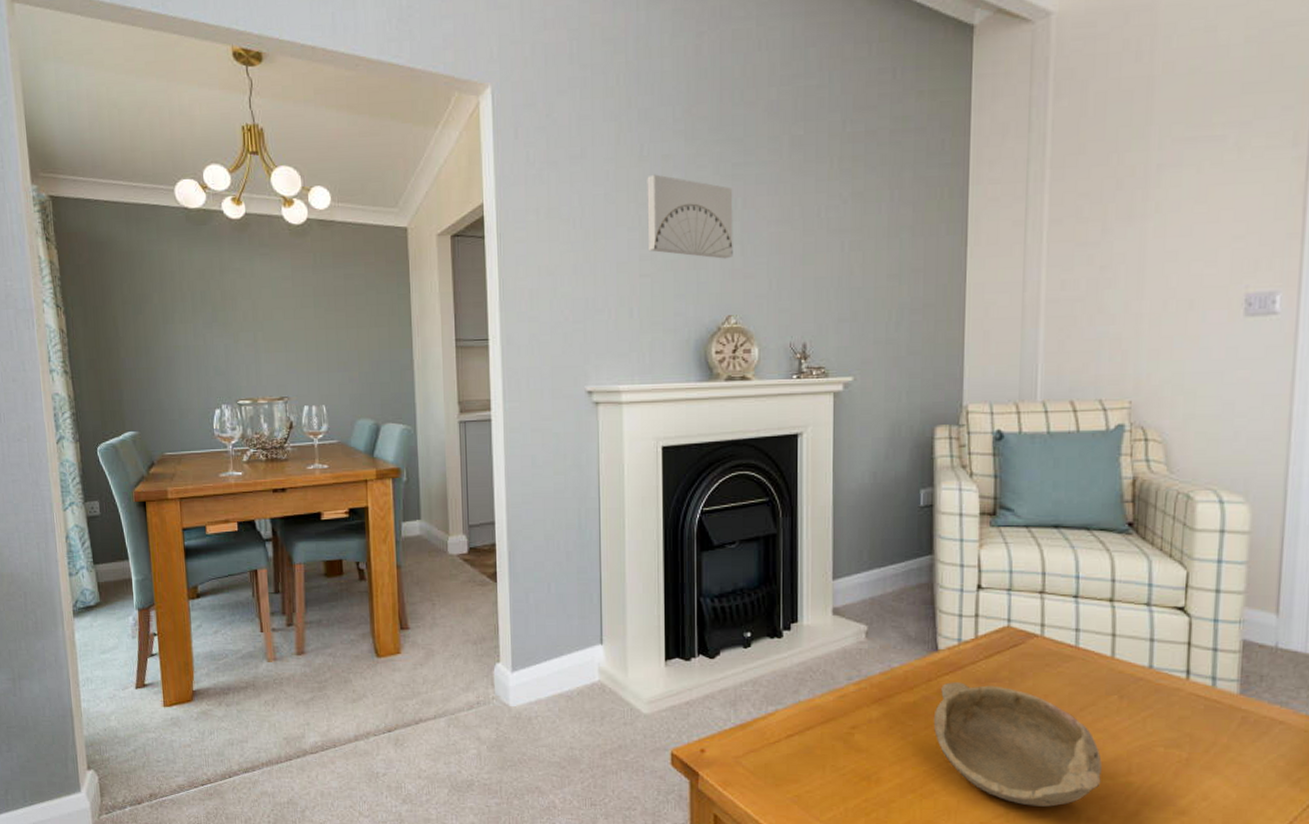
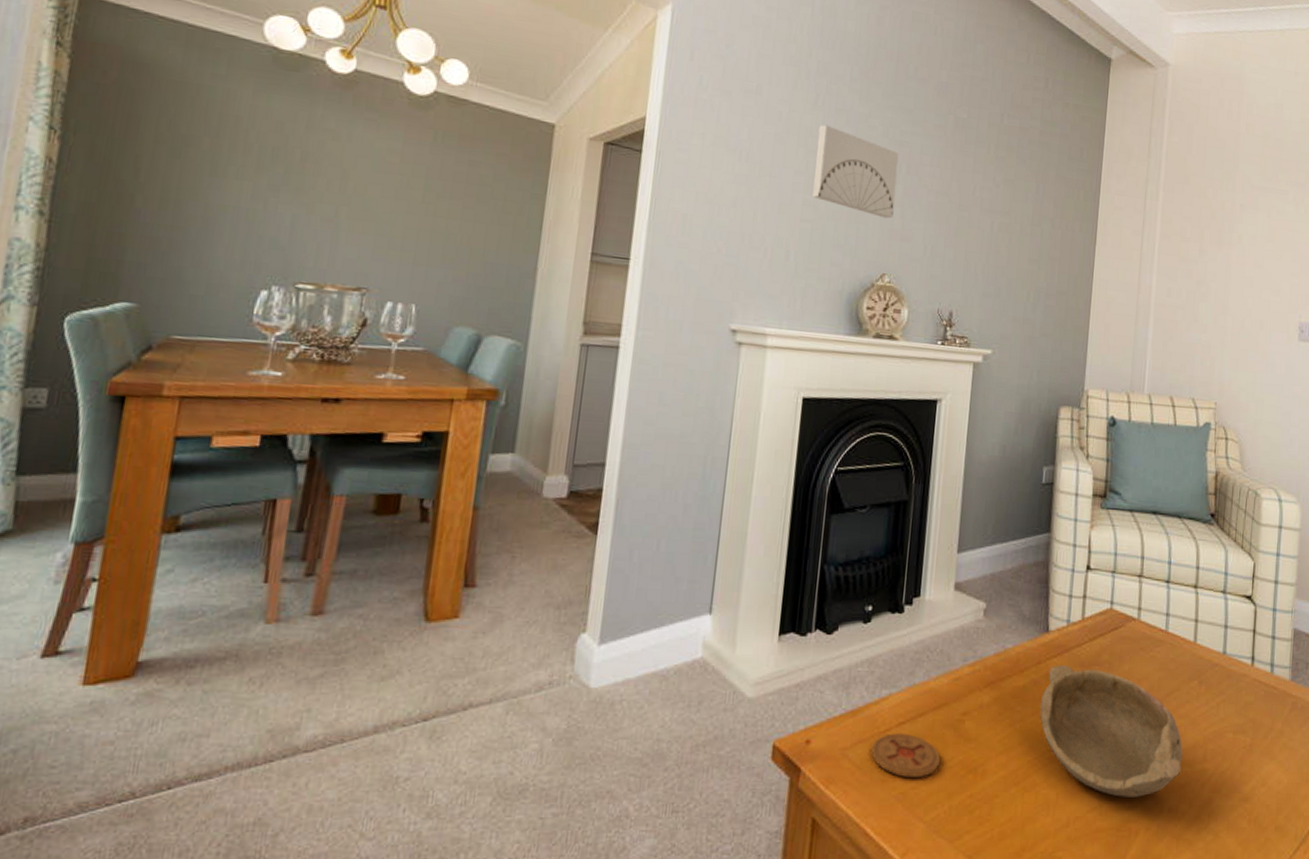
coaster: none [763,743,832,784] -> present [871,732,940,779]

